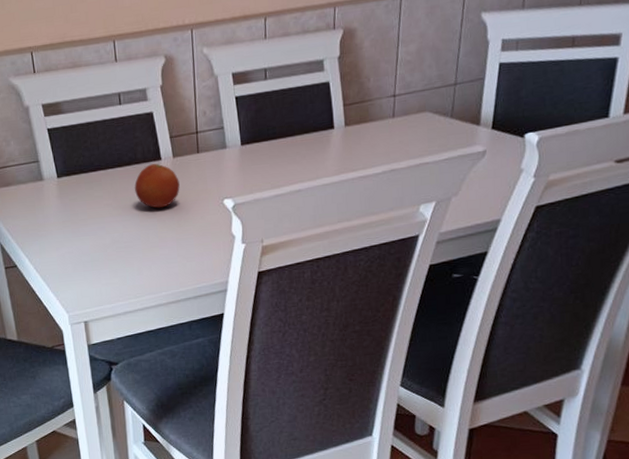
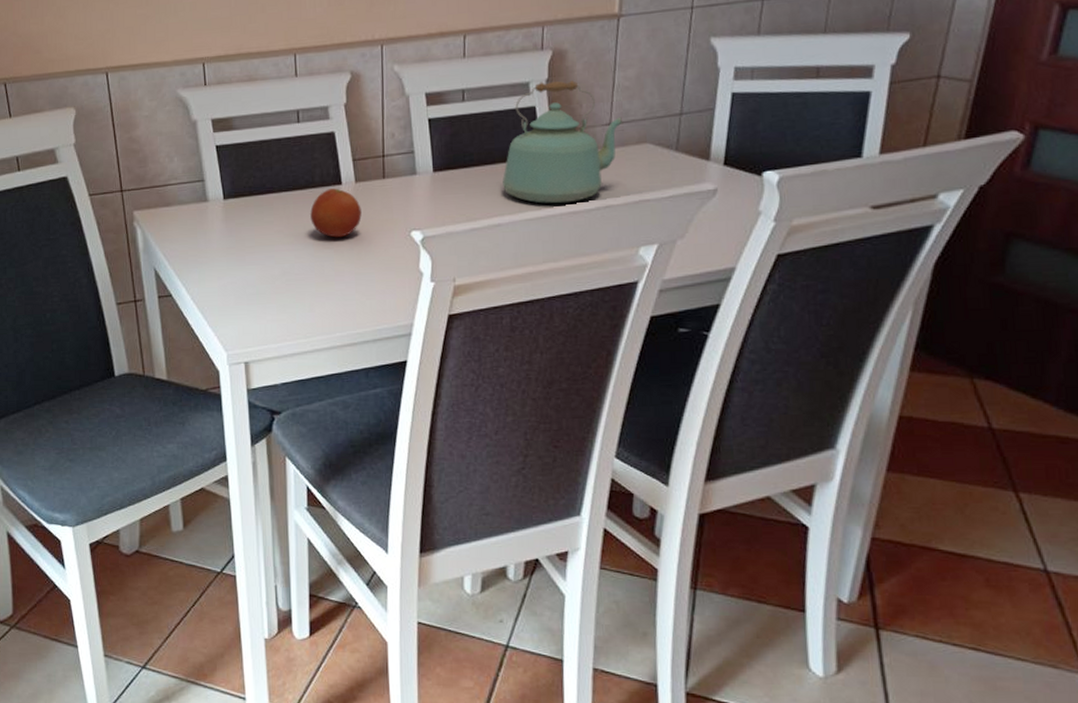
kettle: none [302,57,406,170] -> present [502,81,623,204]

